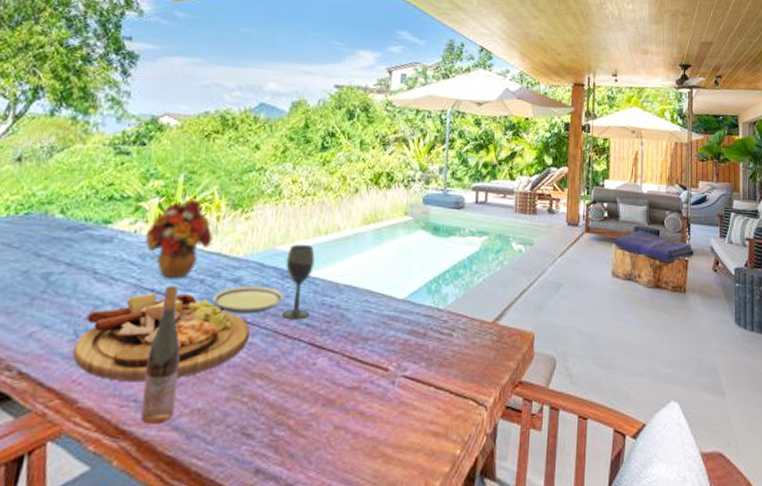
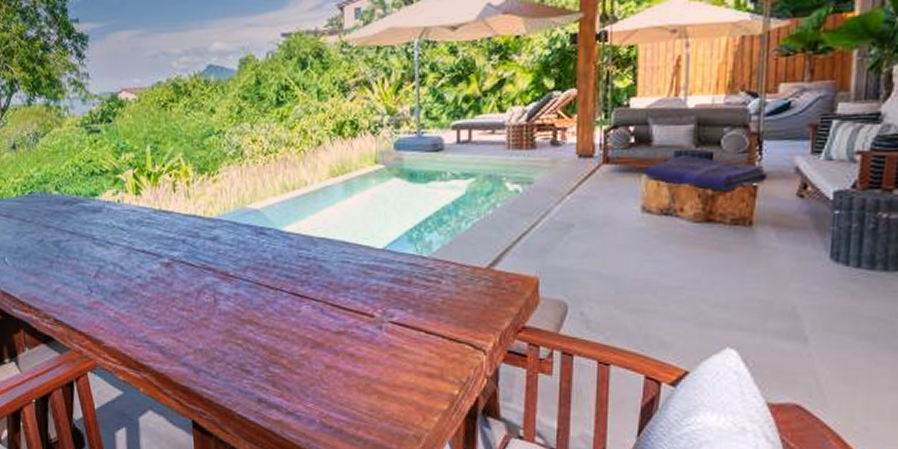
food platter: present [73,292,250,382] -> none [91,252,234,327]
wine bottle: present [140,286,181,424] -> none [150,246,181,360]
flower arrangement: present [145,197,213,279] -> none [127,165,186,241]
plate: present [212,286,284,314] -> none [195,243,261,269]
wine glass: present [282,244,315,320] -> none [257,201,287,272]

